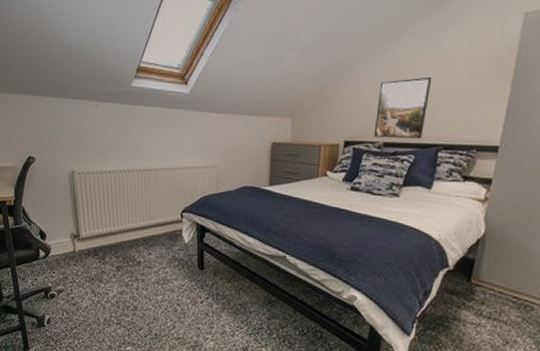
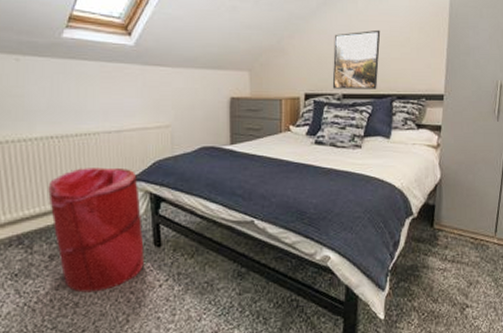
laundry hamper: none [117,198,190,300] -> present [48,167,144,293]

